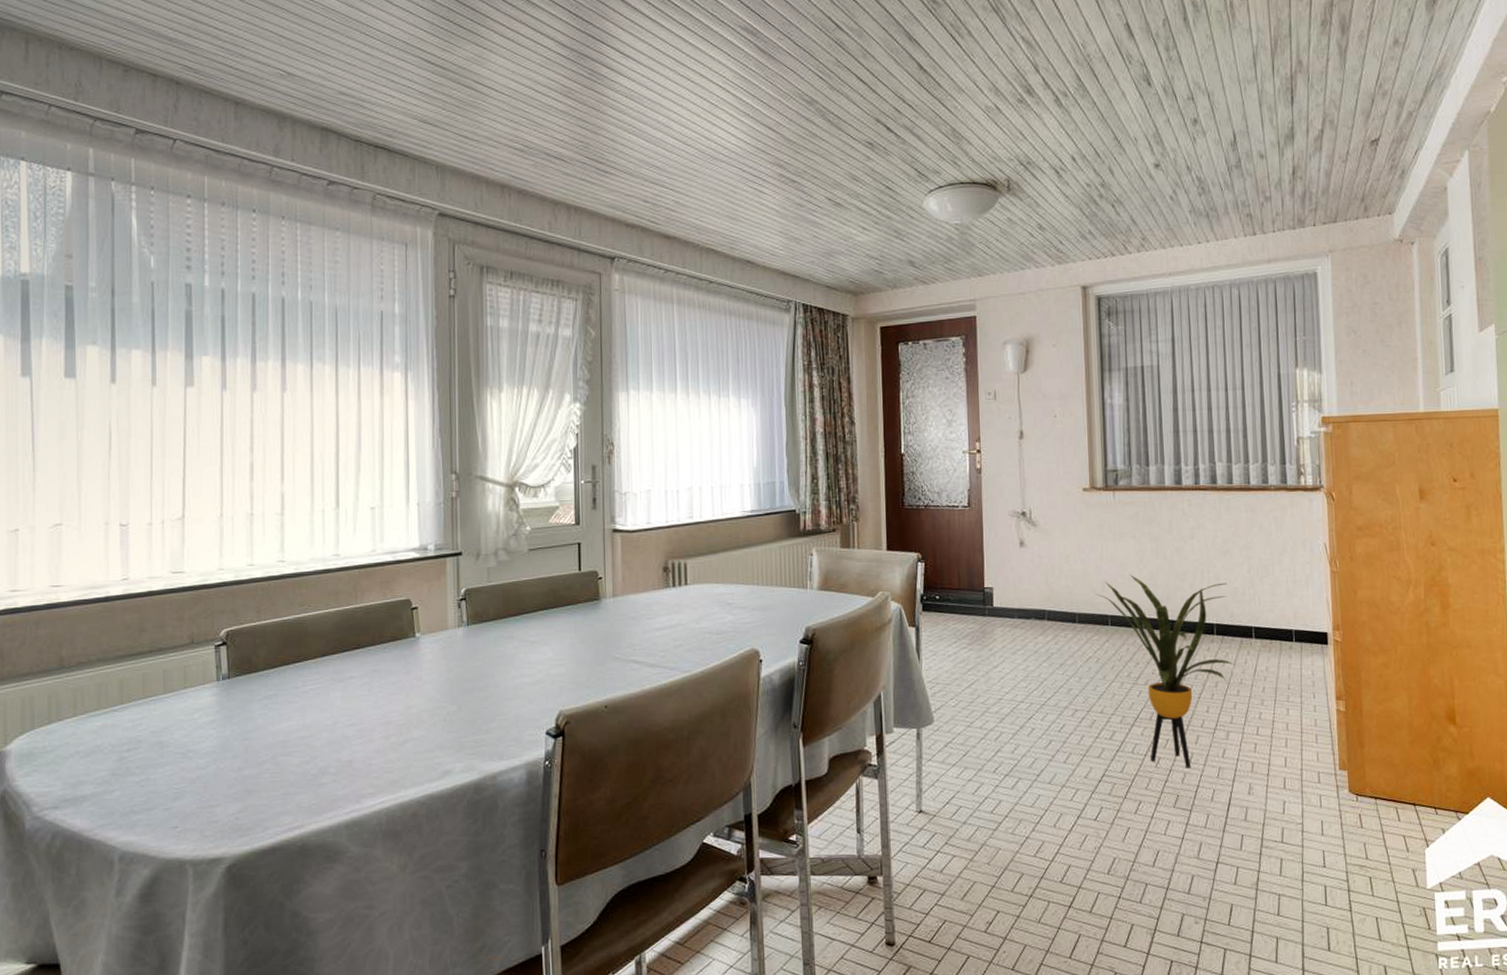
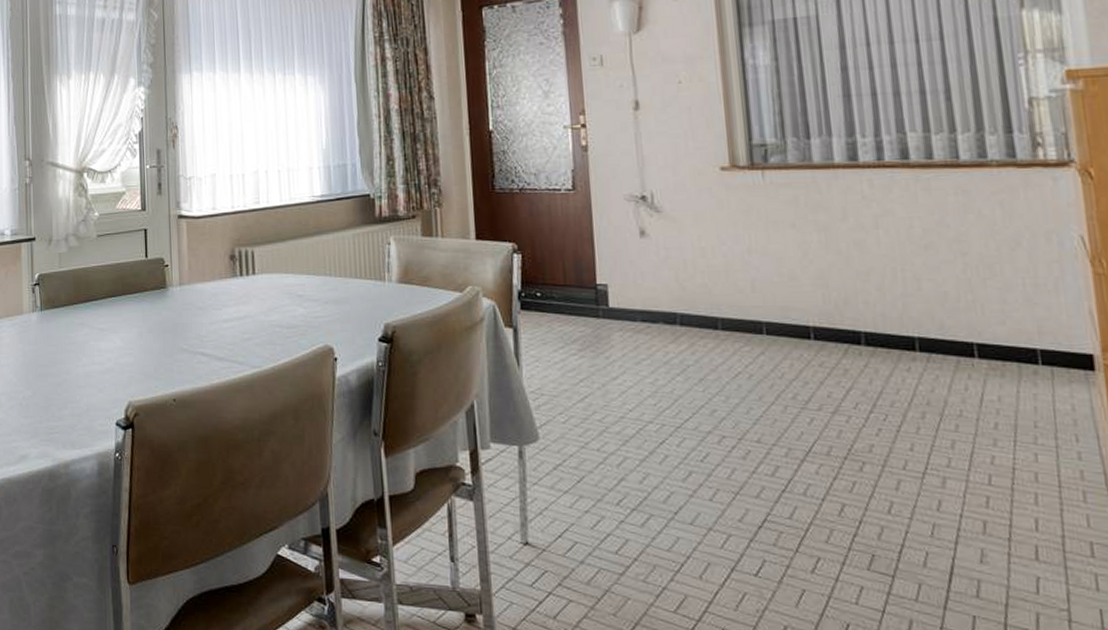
house plant: present [1096,574,1235,769] -> none [744,272,950,522]

